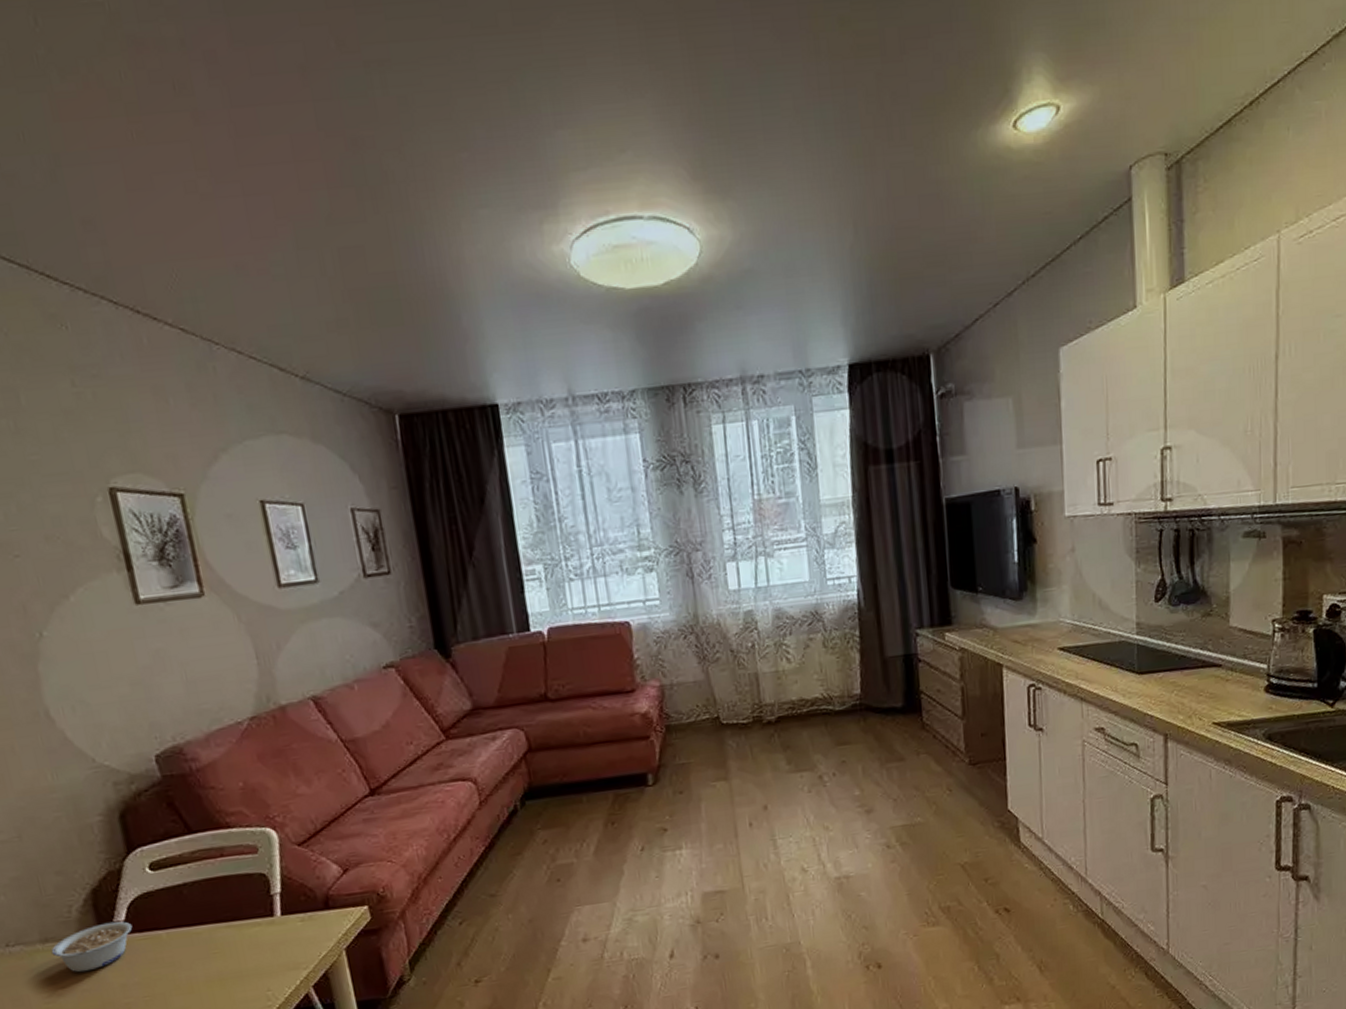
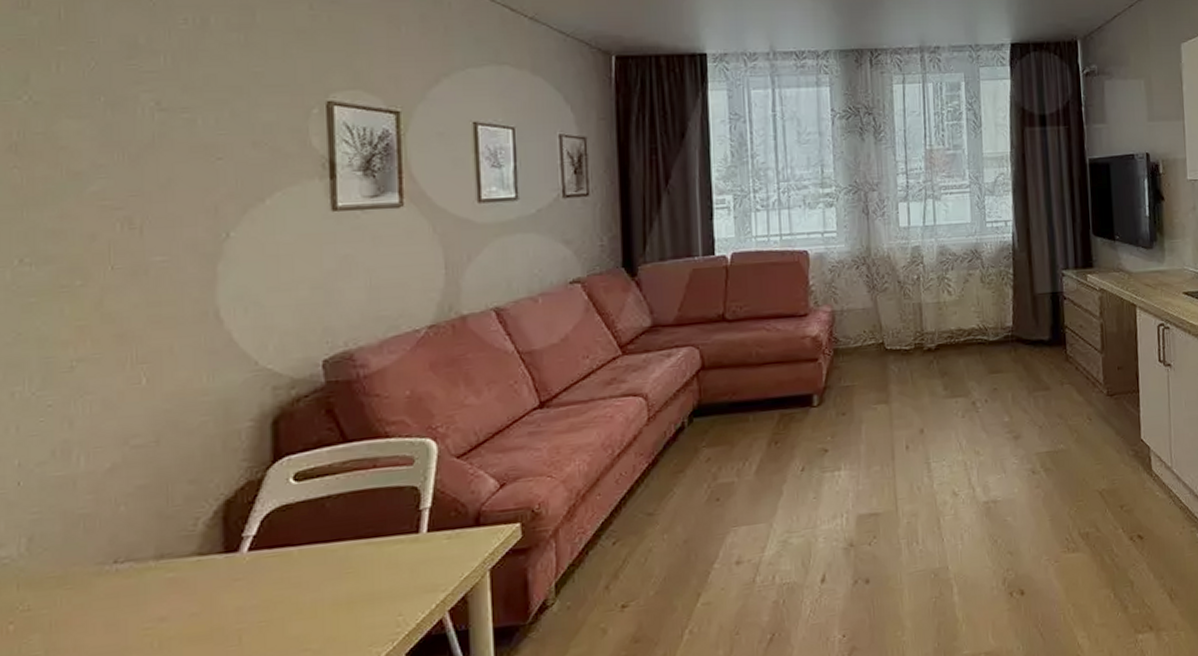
legume: present [51,921,133,973] -> none [164,536,262,594]

